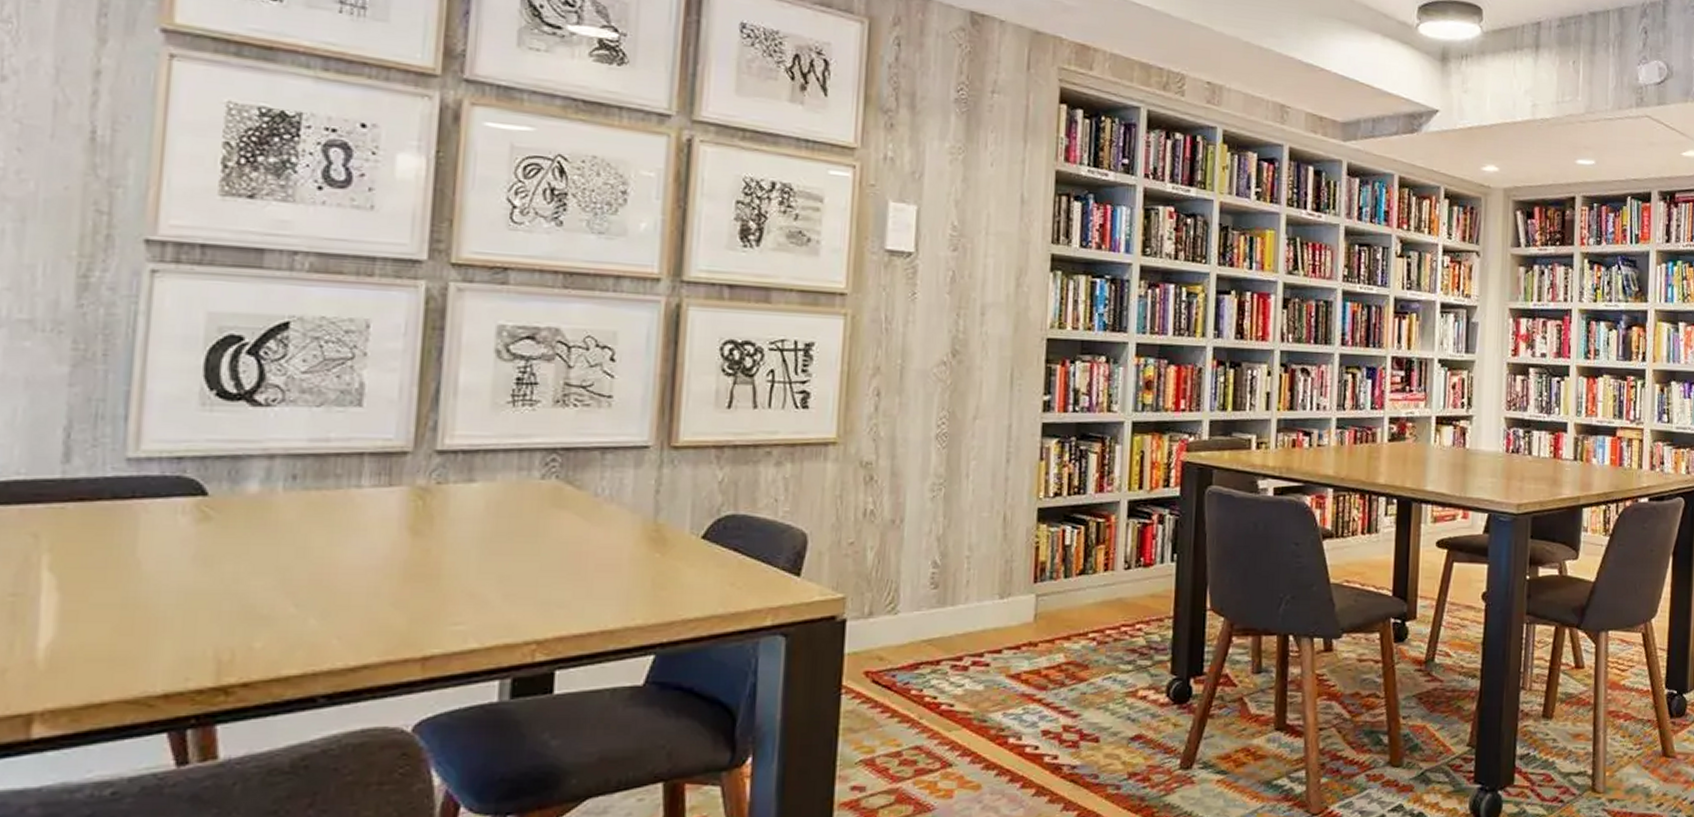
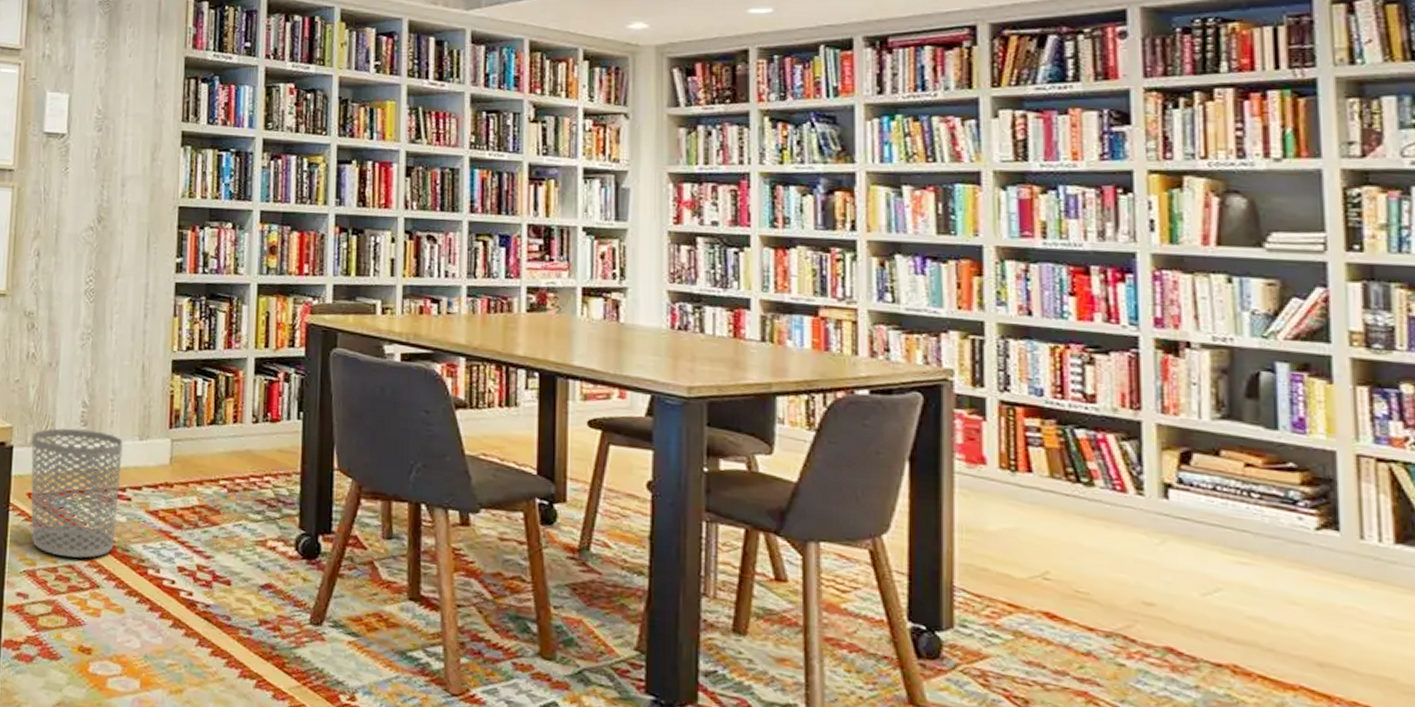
waste bin: none [868,593,981,739] -> present [31,427,123,558]

